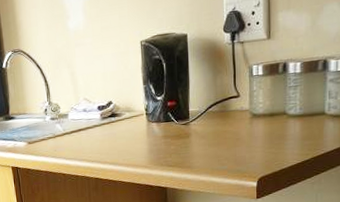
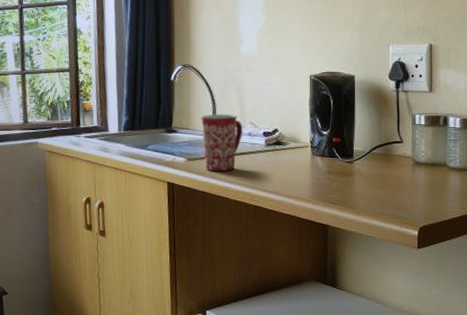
mug: none [35,92,78,152] -> present [200,114,242,172]

